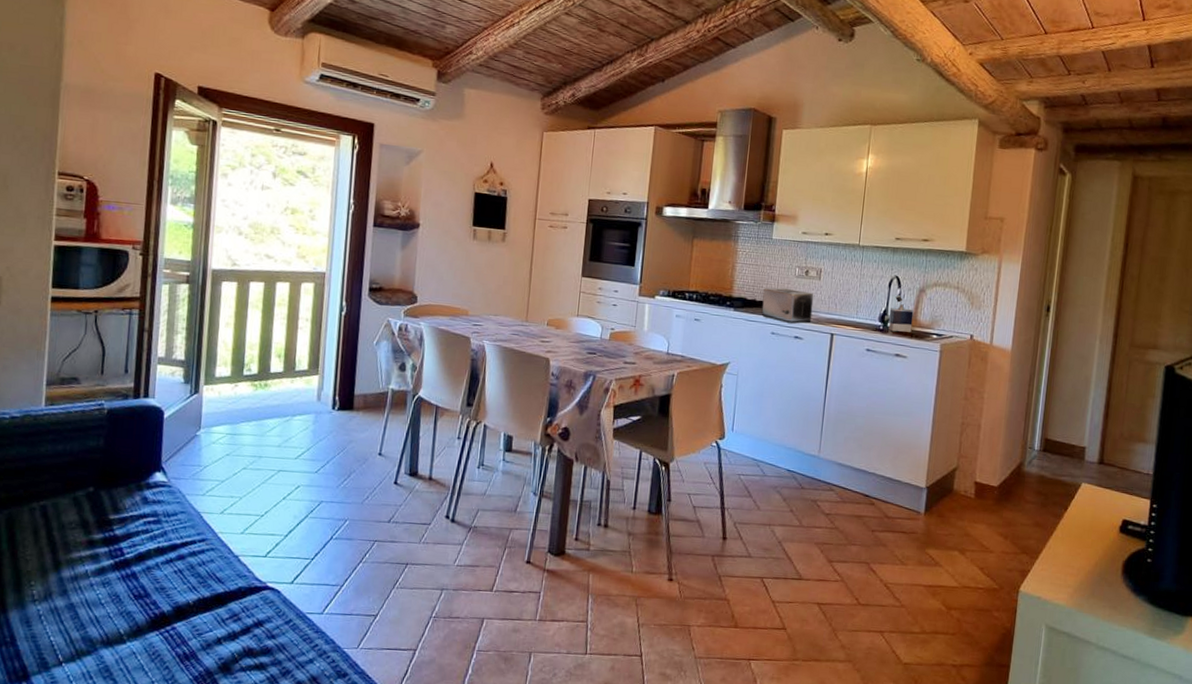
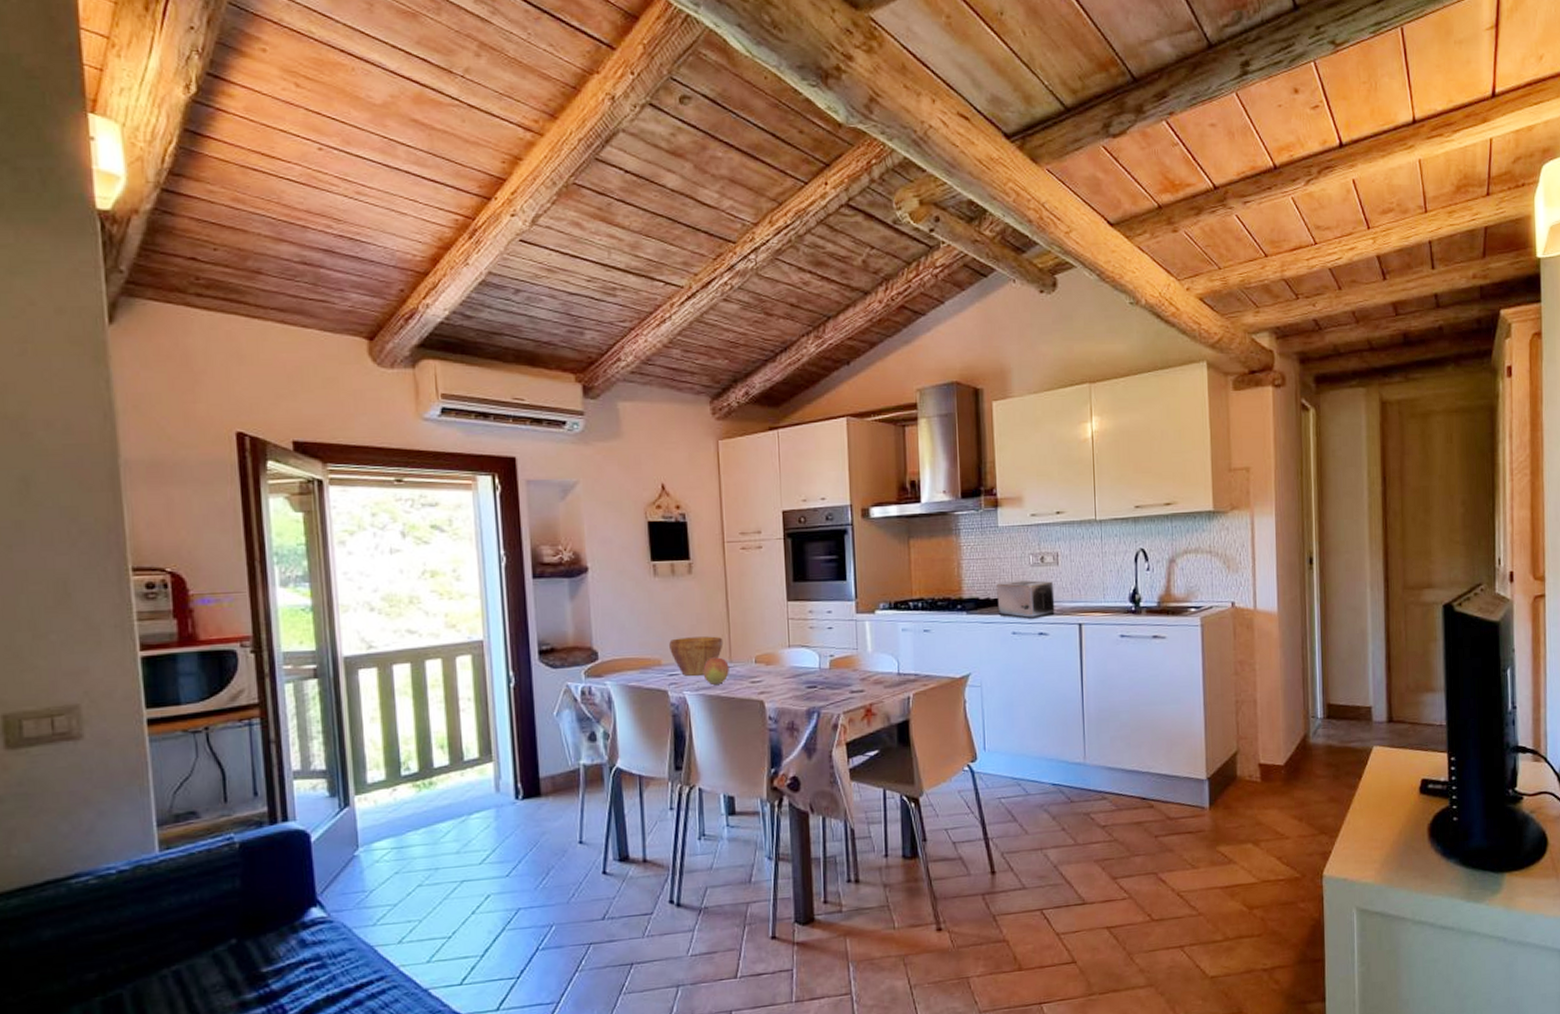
bowl: none [477,294,523,329] -> present [669,636,724,676]
fruit: none [502,315,525,339] -> present [703,657,729,685]
perfume bottle: present [888,294,914,332] -> none [1140,569,1167,612]

